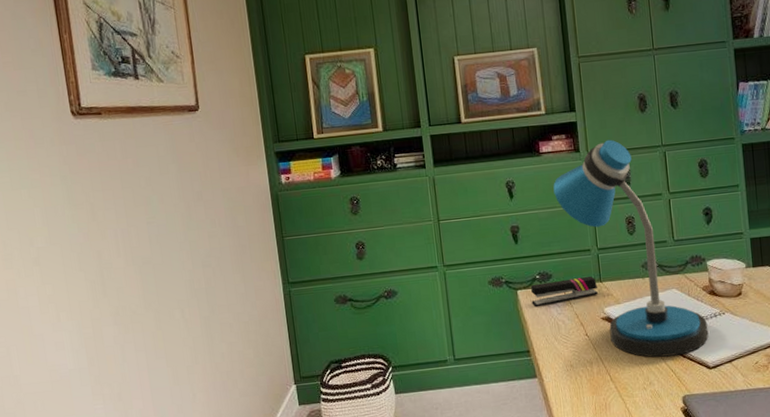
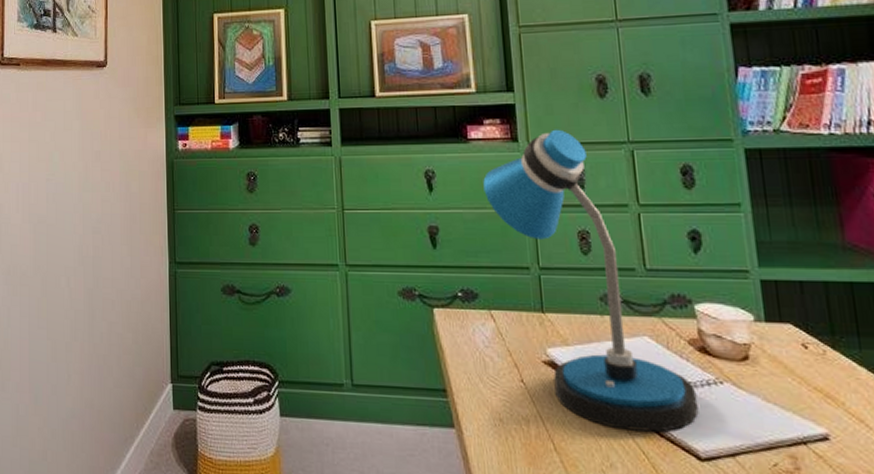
stapler: present [531,277,598,308] -> none [451,302,539,334]

